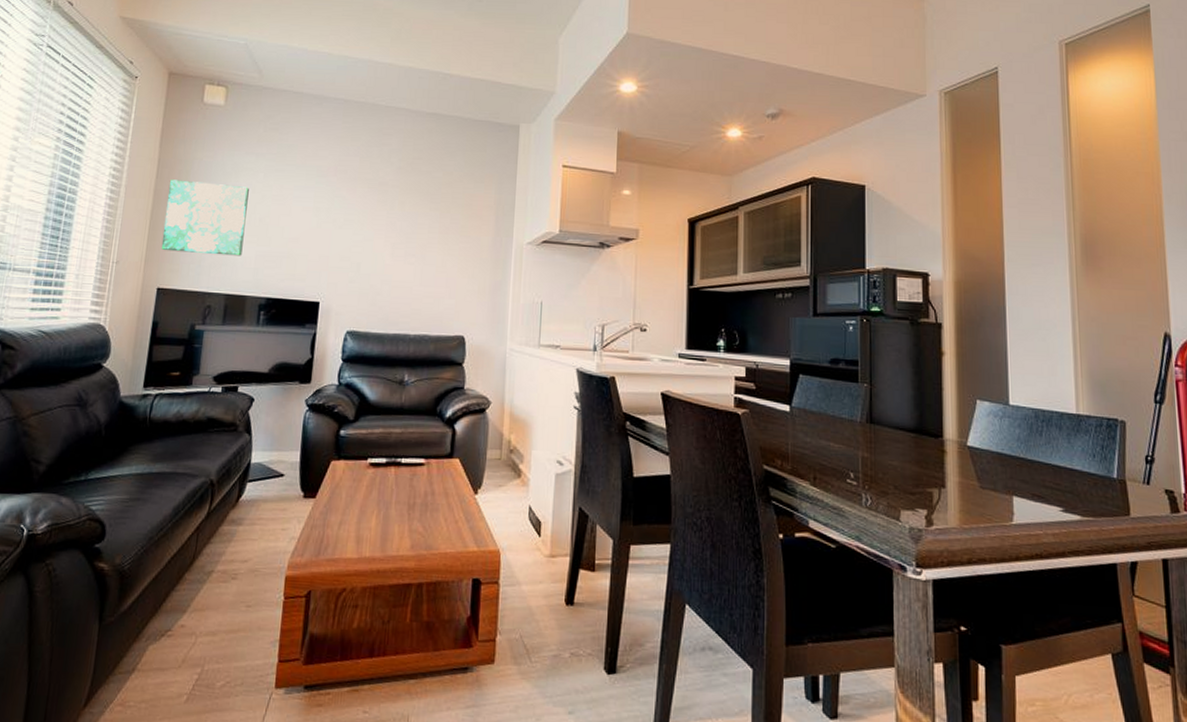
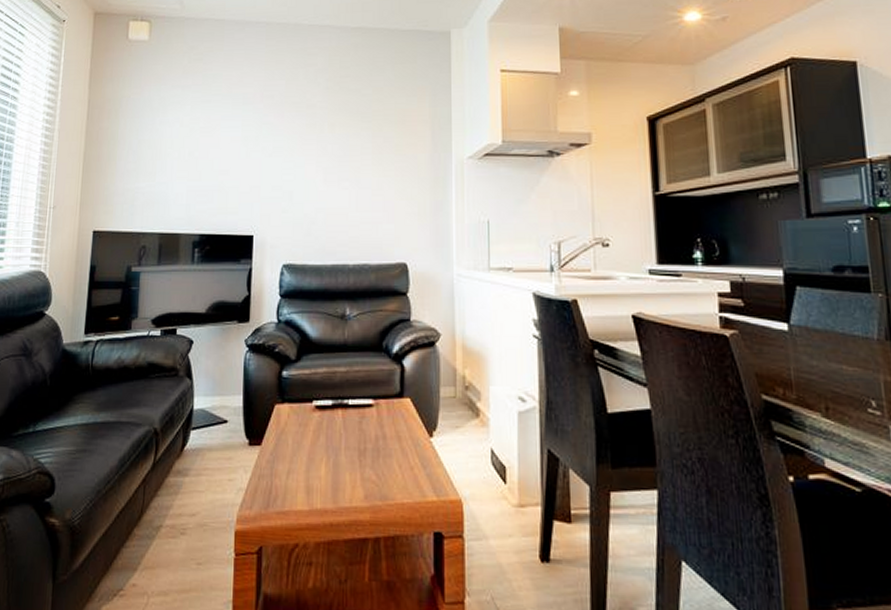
wall art: present [161,179,249,256] -> none [95,119,177,193]

